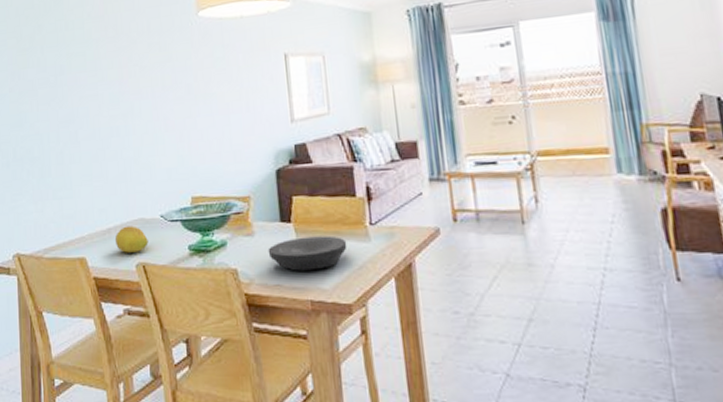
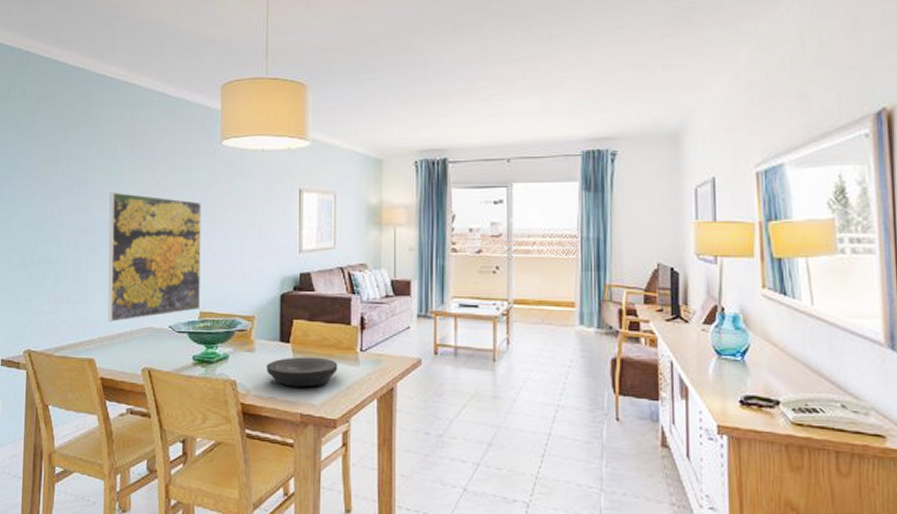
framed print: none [87,77,192,216] -> present [107,192,202,322]
fruit: present [114,225,148,253] -> none [123,333,156,358]

